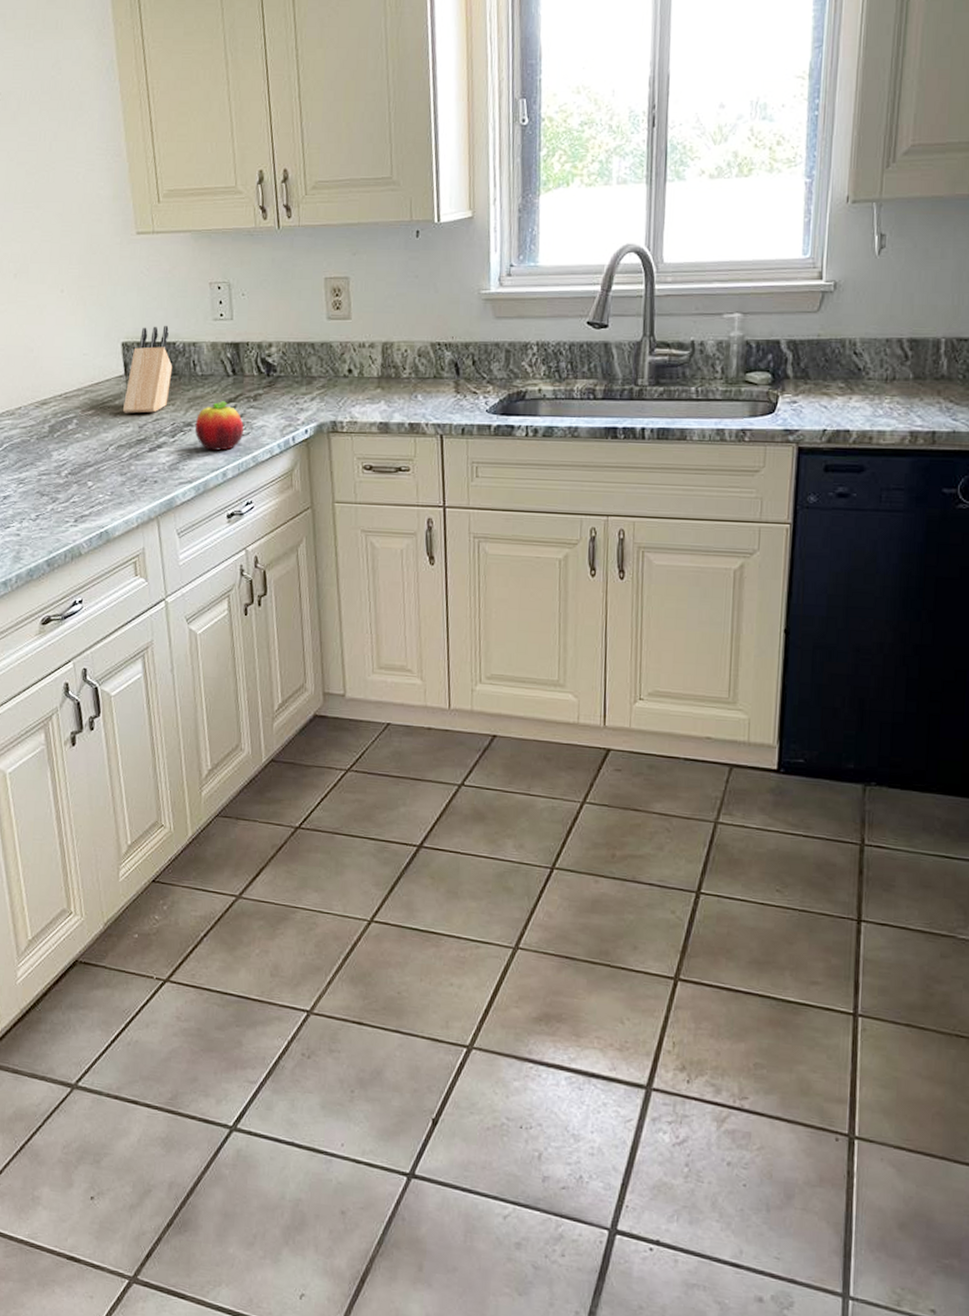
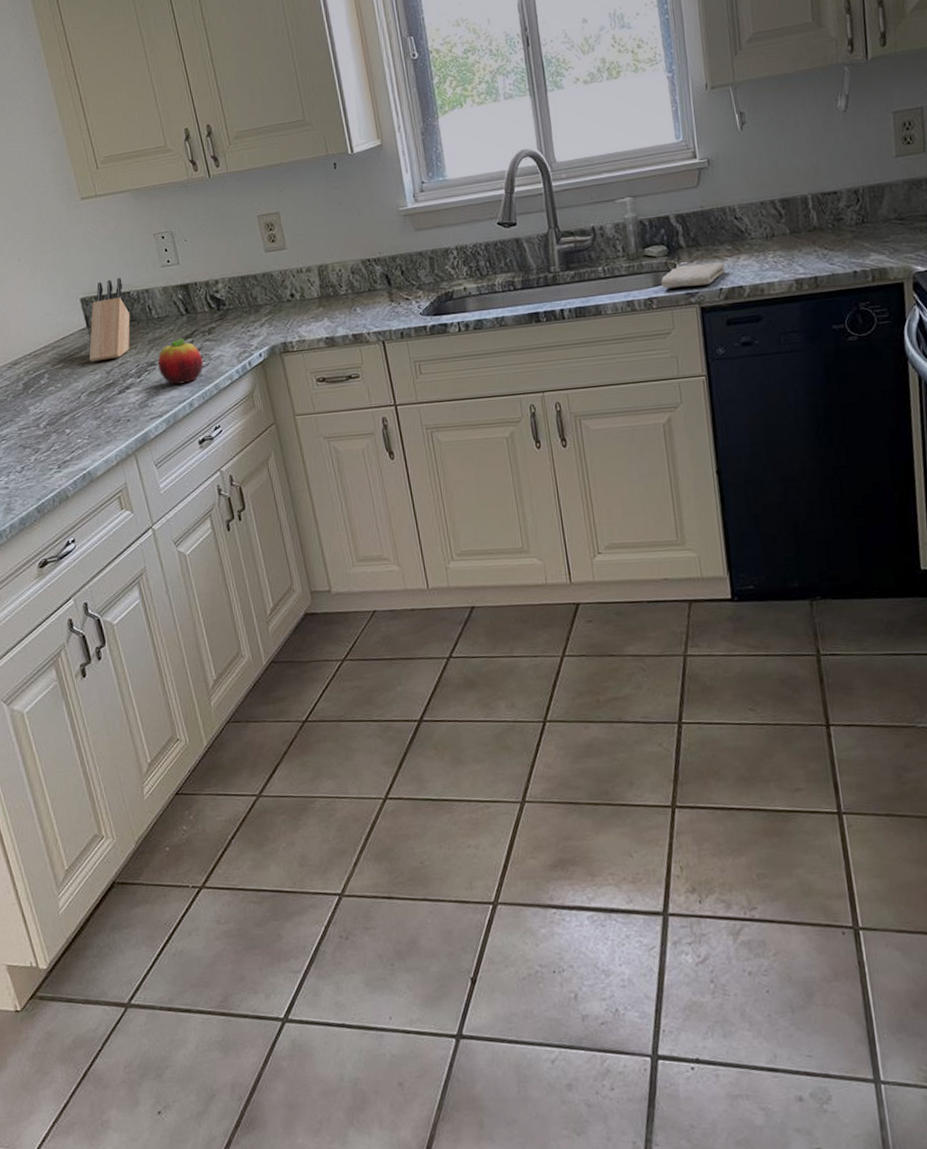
washcloth: none [758,398,835,423] -> present [661,262,726,289]

